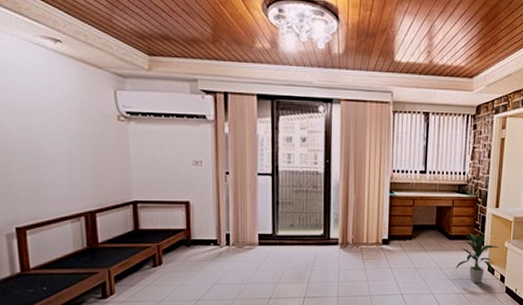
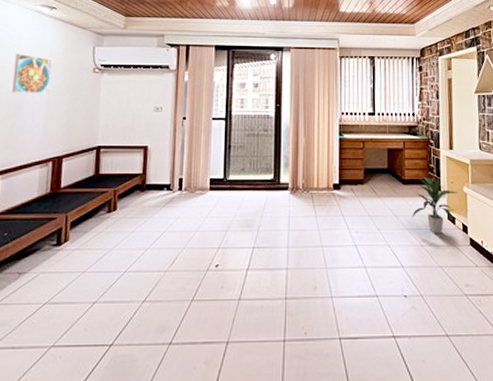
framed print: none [20,95,69,144] -> present [12,53,53,94]

